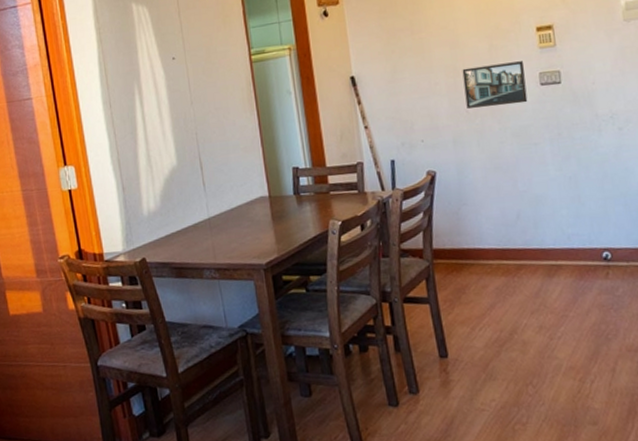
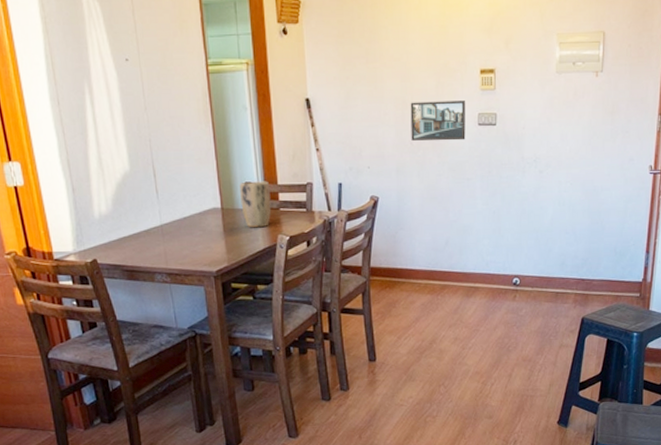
plant pot: none [287,164,321,215] -> present [240,181,271,228]

